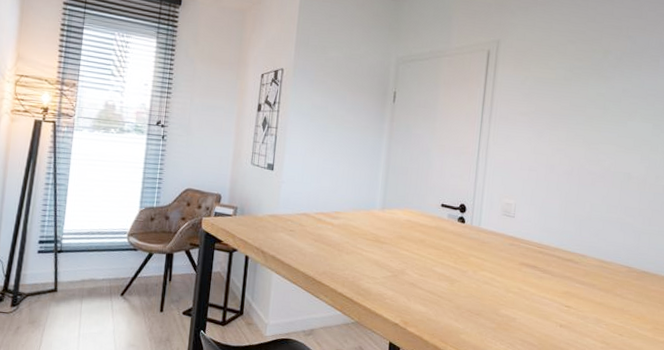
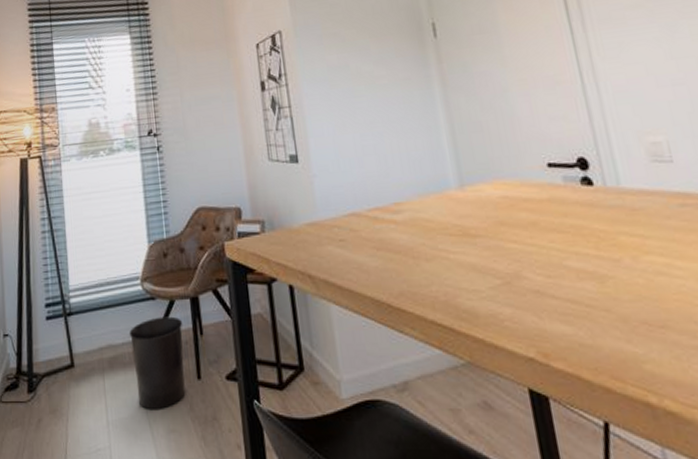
waste bin: none [108,264,157,330] -> present [129,316,186,411]

